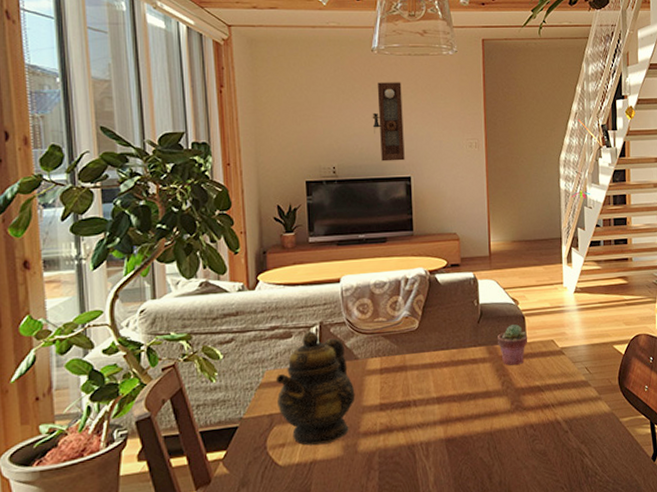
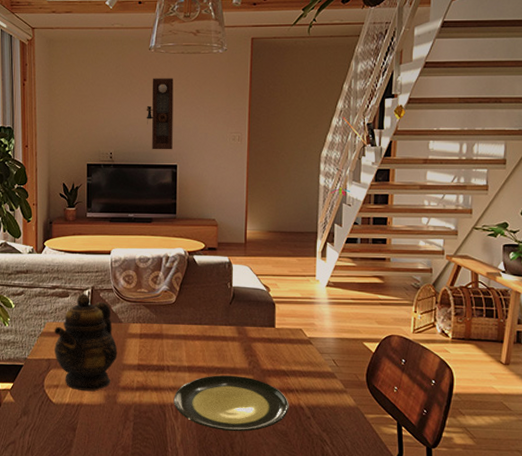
plate: none [423,399,546,462] -> present [173,375,289,432]
potted succulent: present [497,324,528,366] -> none [247,310,277,348]

